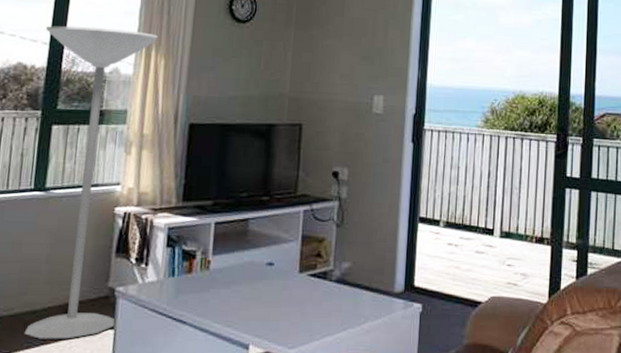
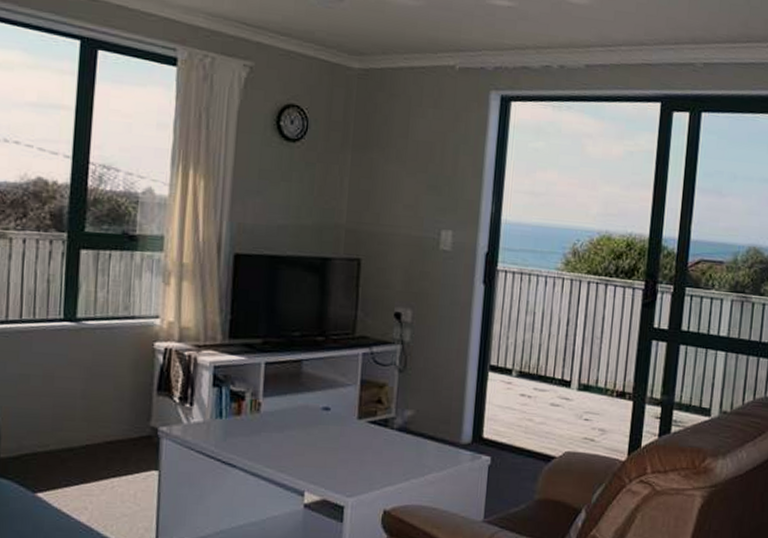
floor lamp: present [24,25,158,339] -> none [61,136,196,479]

